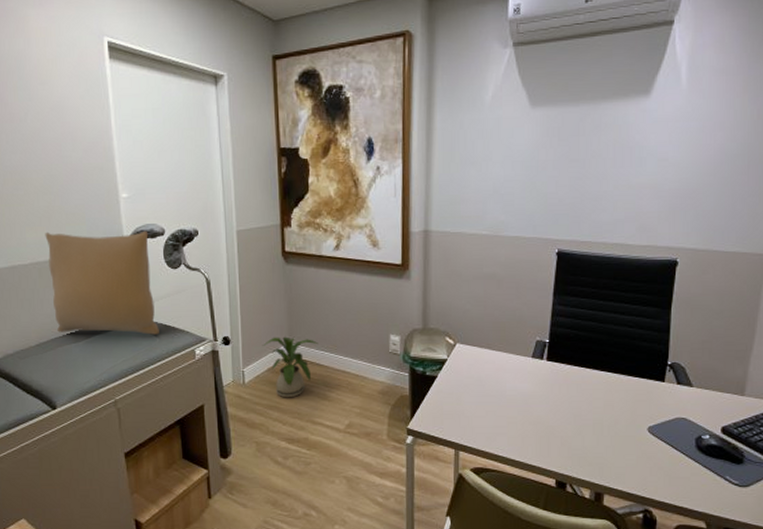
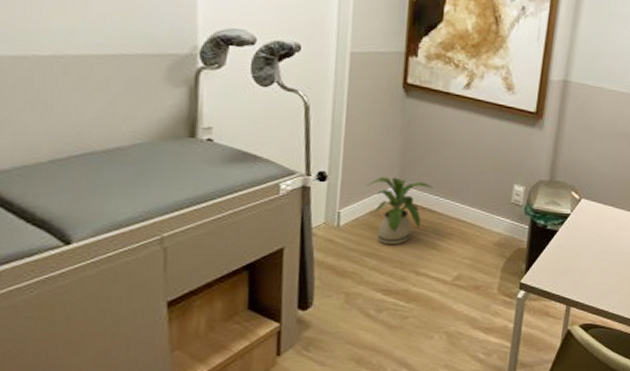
pillow: present [45,230,159,335] -> none [79,18,234,162]

